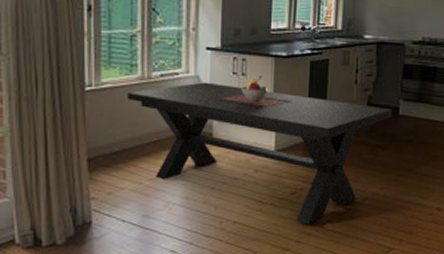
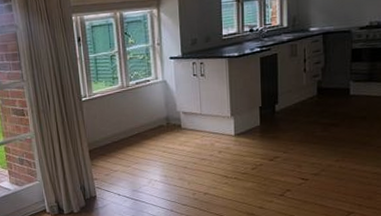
dining table: present [126,76,393,225] -> none [112,75,343,194]

